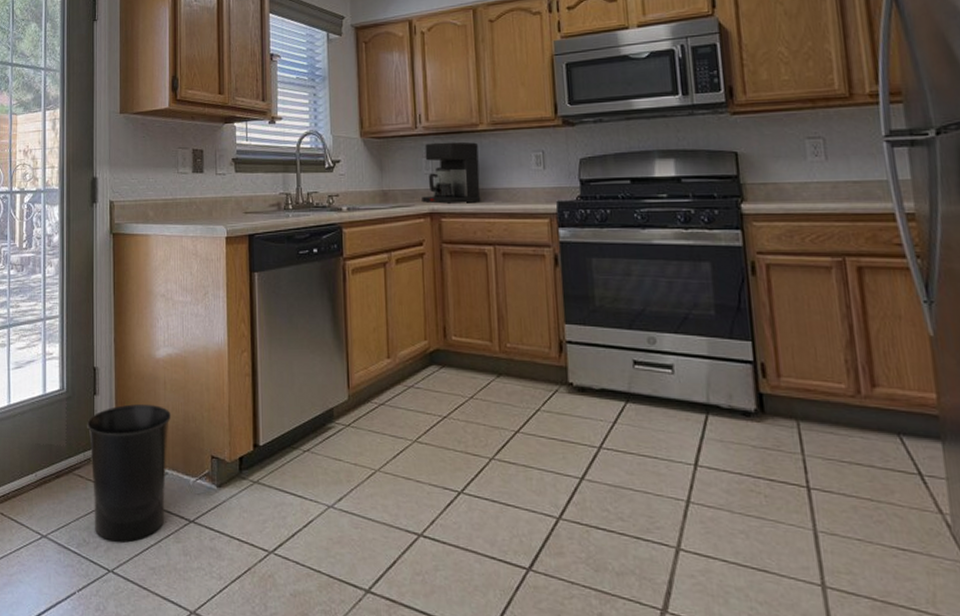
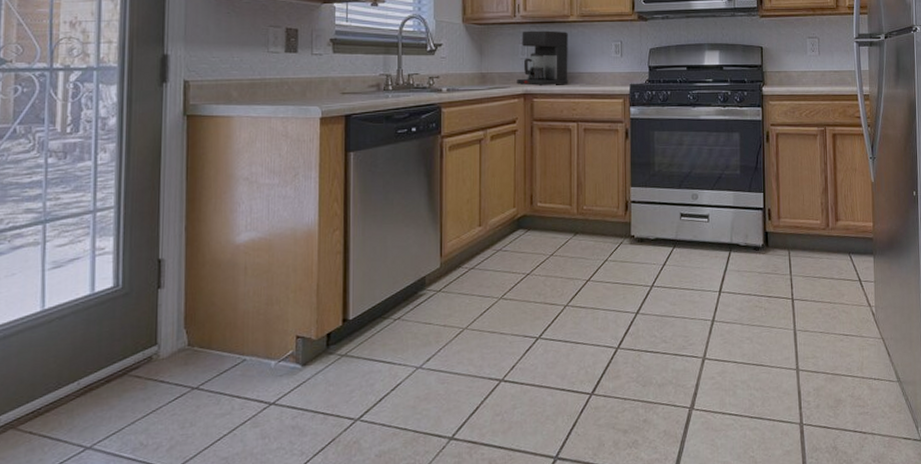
waste bin: present [87,403,171,542] -> none [148,291,251,439]

